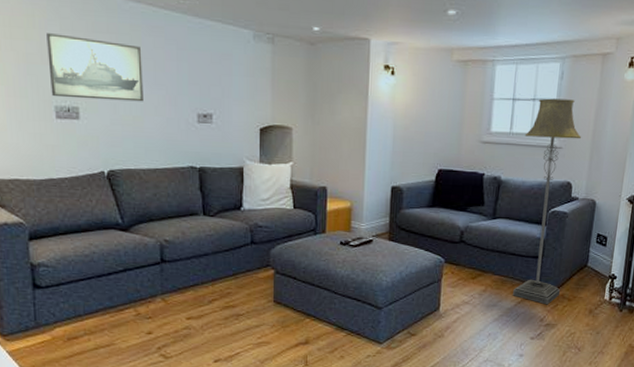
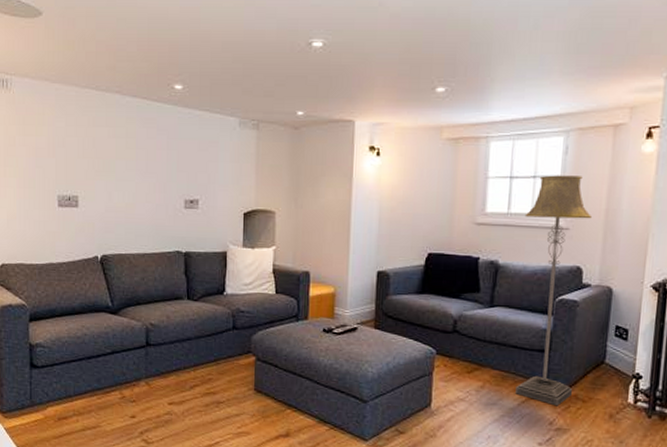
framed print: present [46,33,143,102] -> none [54,129,136,190]

